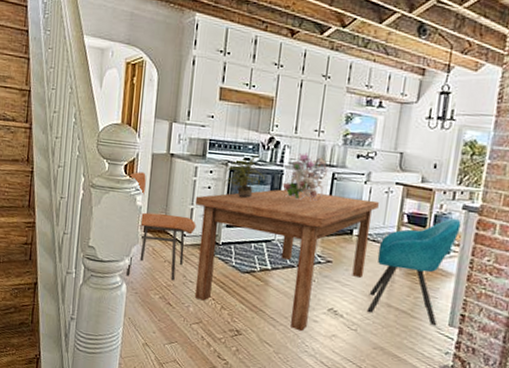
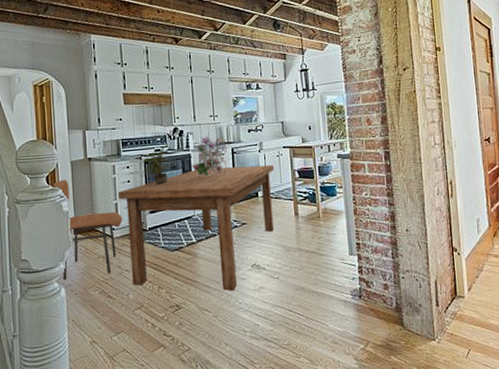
chair: present [366,217,461,327] -> none [281,166,341,260]

